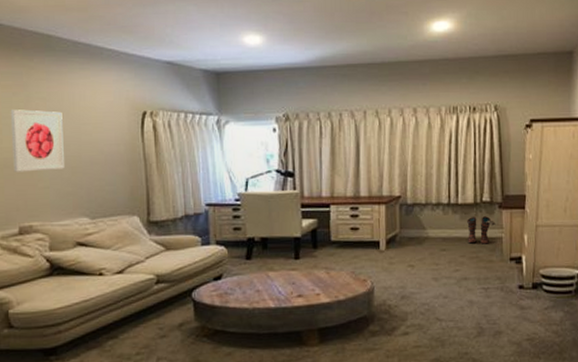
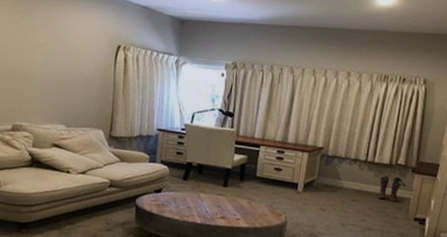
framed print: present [10,109,64,172] -> none [14,31,56,84]

